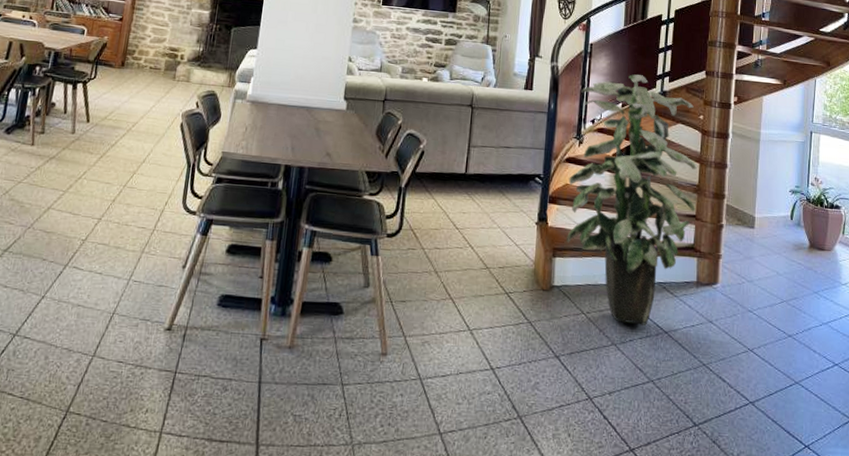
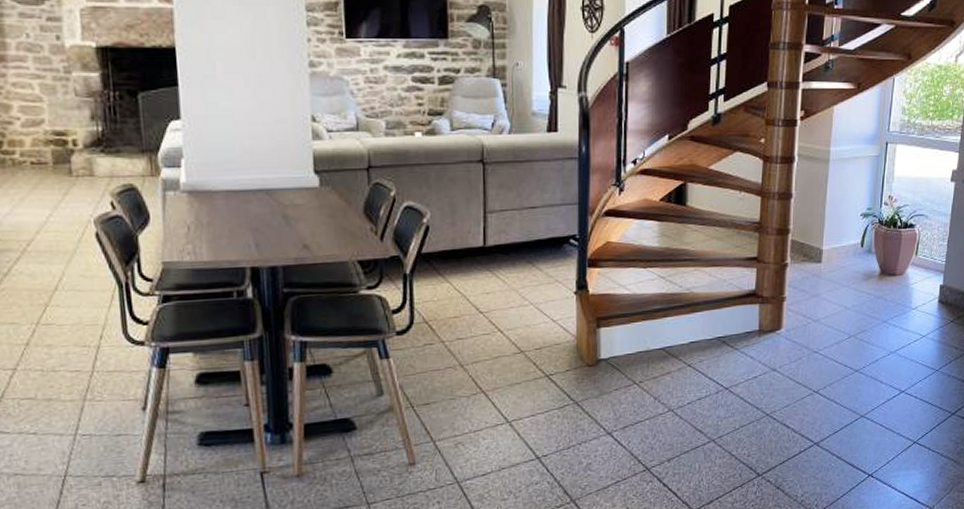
indoor plant: present [567,74,697,325] -> none [610,96,758,386]

